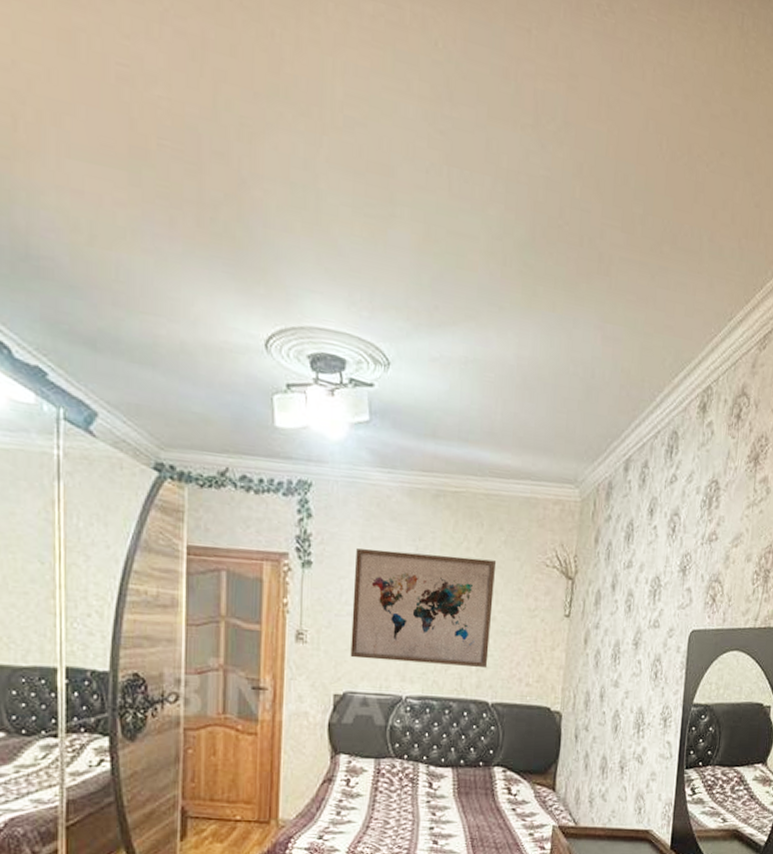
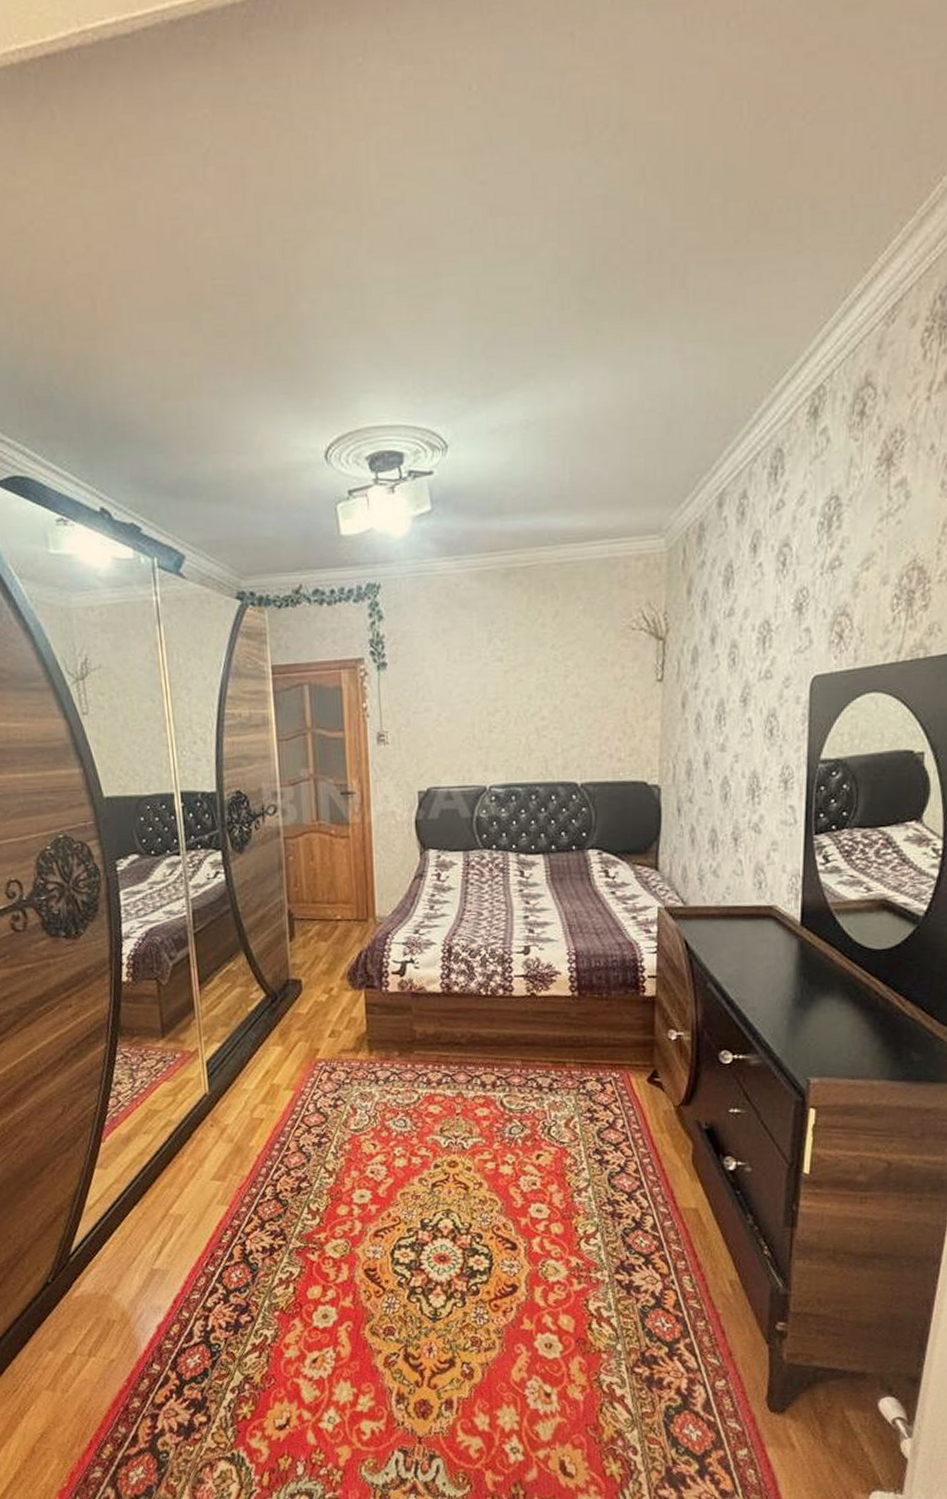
wall art: present [350,548,497,669] -> none [428,632,576,753]

